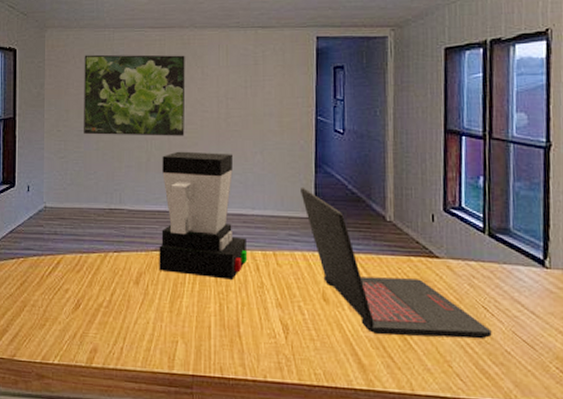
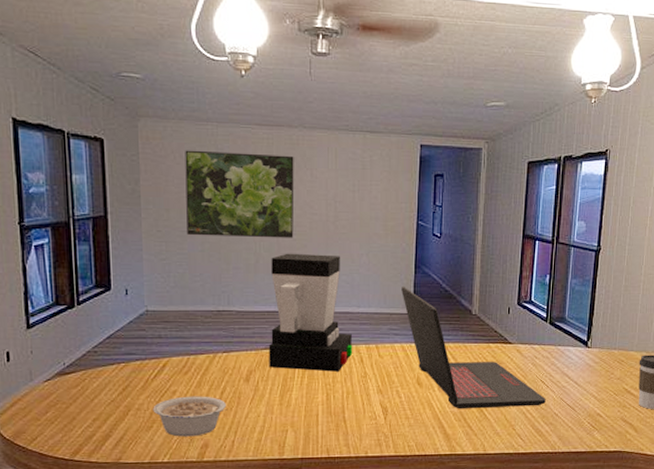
legume: none [46,295,117,339] -> present [153,396,227,437]

